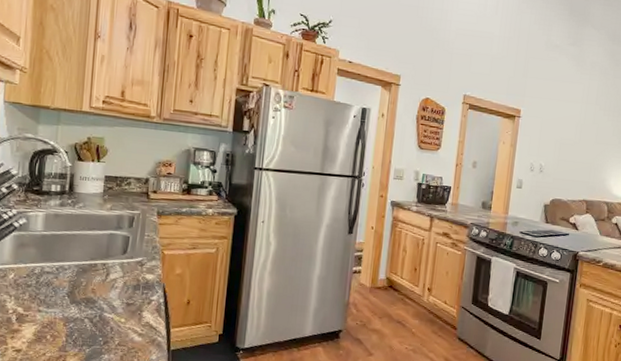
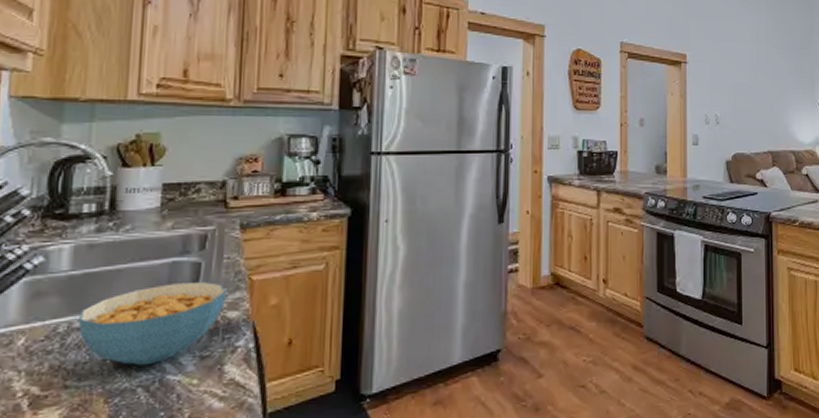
cereal bowl: none [48,249,147,304] -> present [79,281,227,366]

